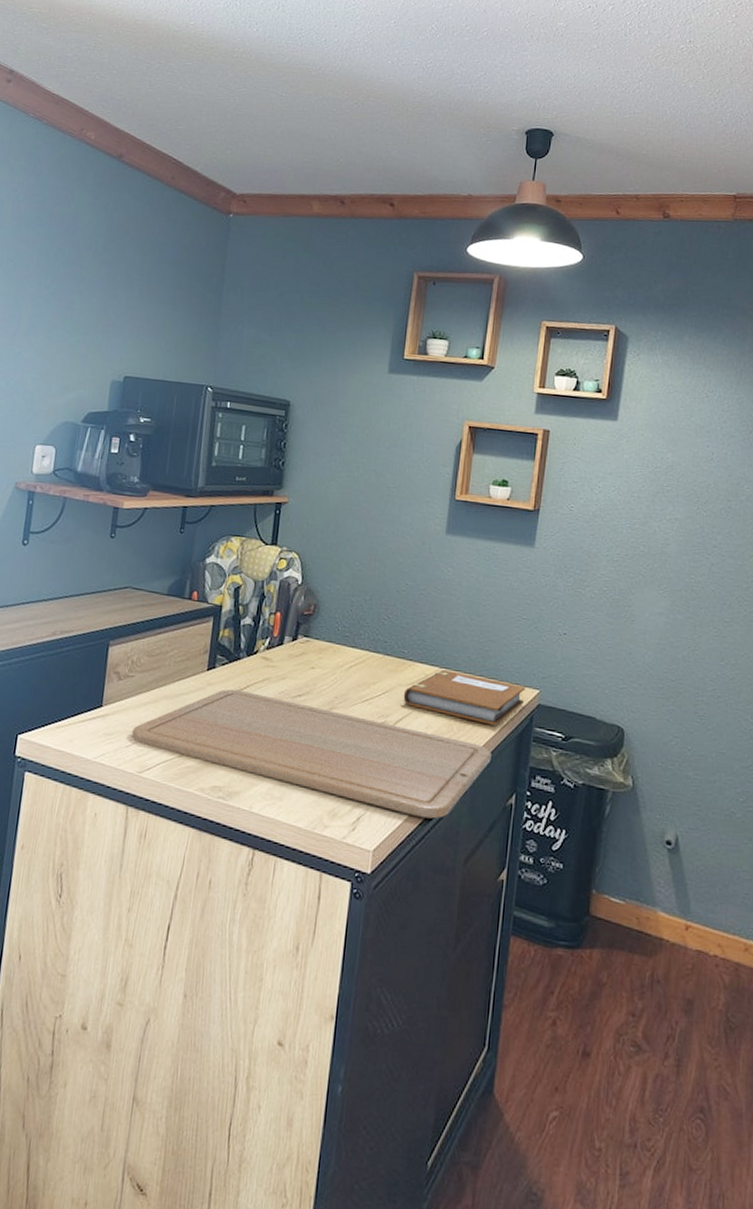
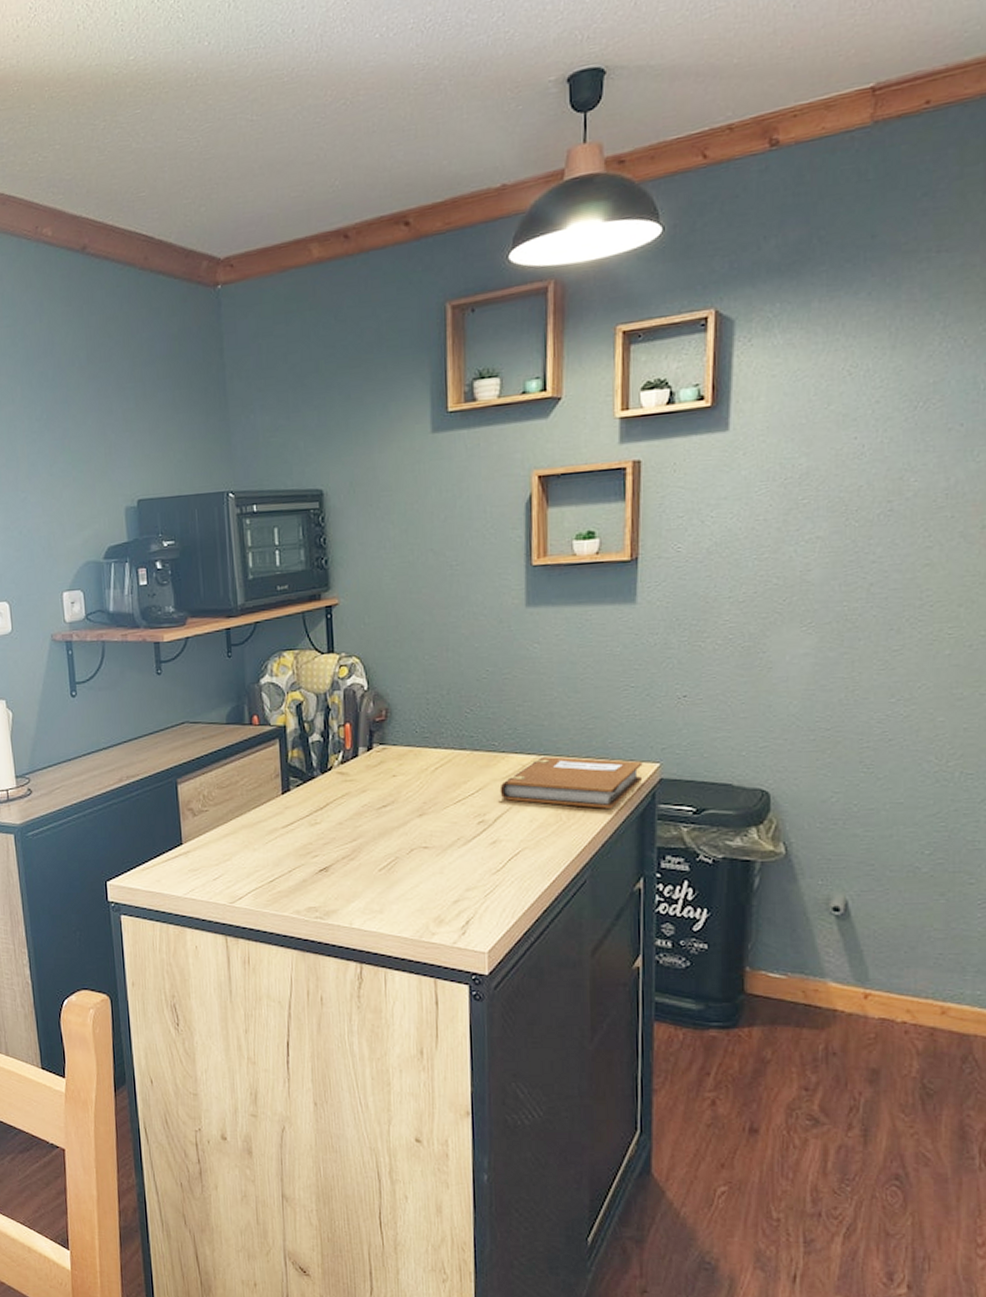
chopping board: present [131,689,491,819] -> none [217,809,610,914]

